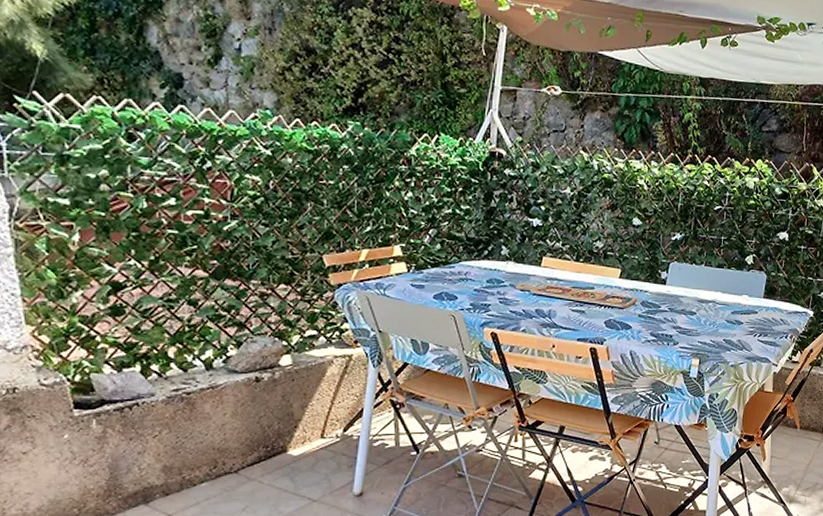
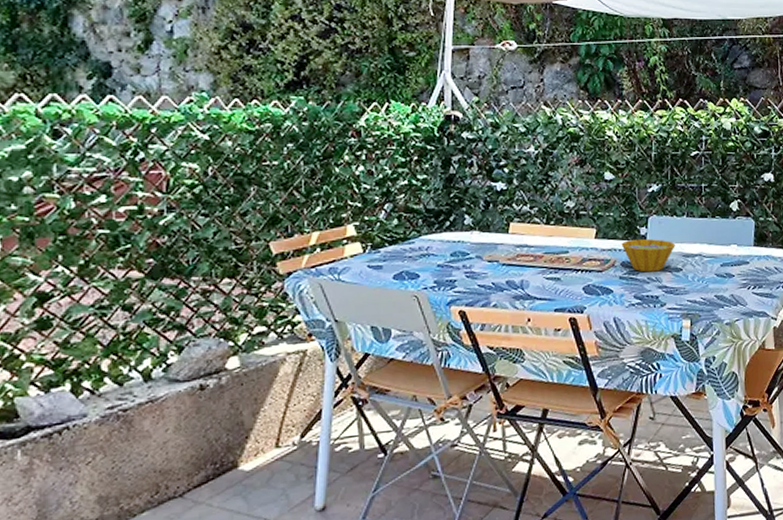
bowl: none [642,282,692,313] -> present [621,239,675,272]

